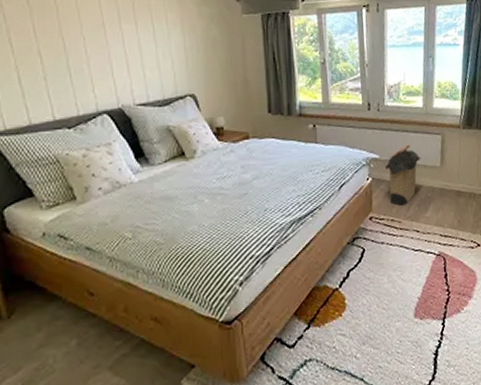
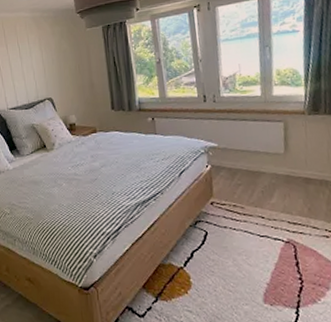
laundry hamper: present [385,144,421,206] -> none [224,132,262,192]

